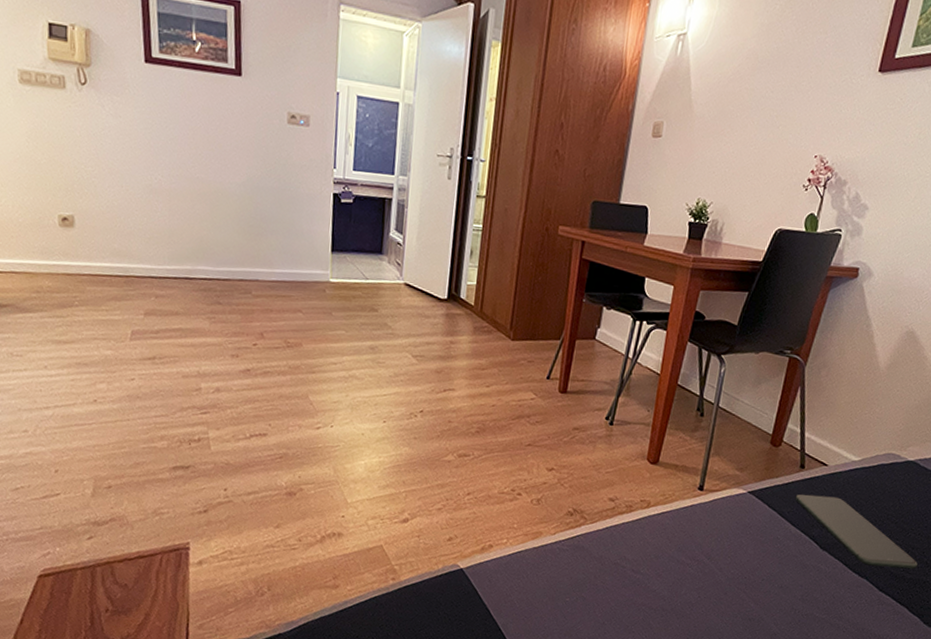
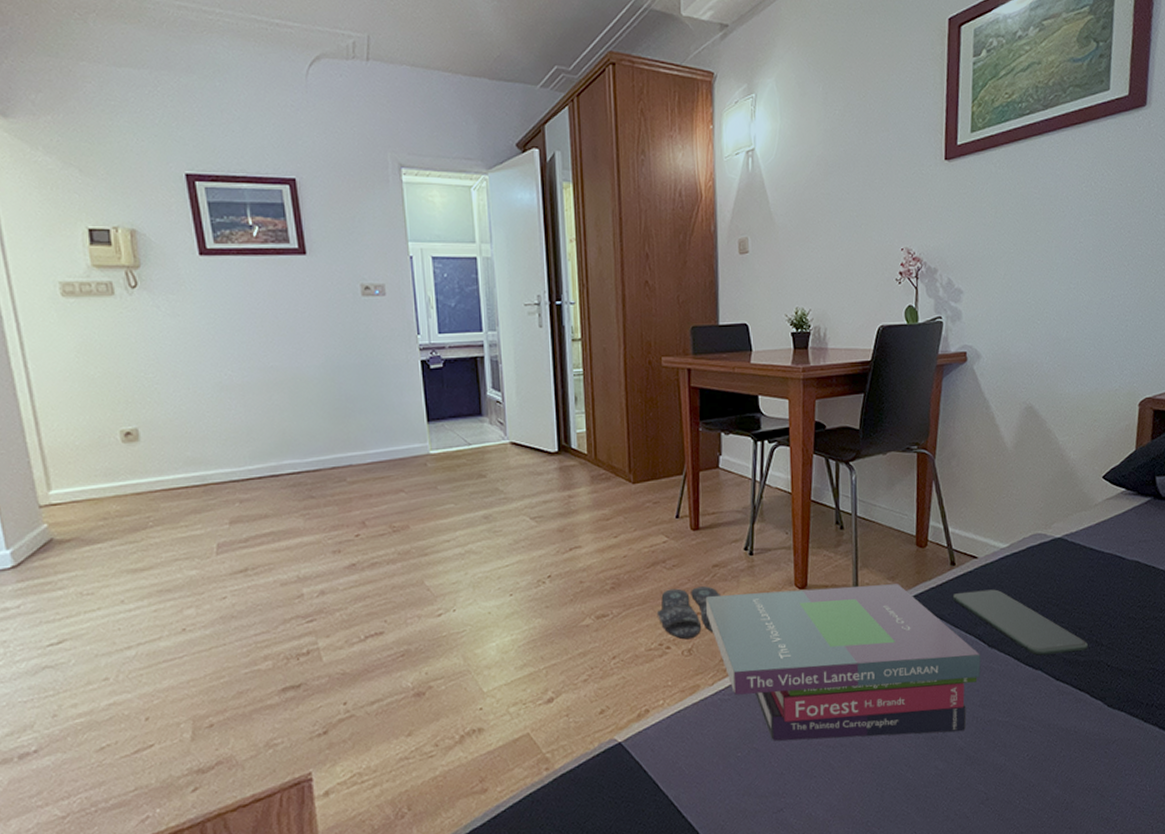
slippers: none [514,442,576,490] -> present [656,586,721,640]
books: none [560,454,811,619] -> present [706,584,981,741]

